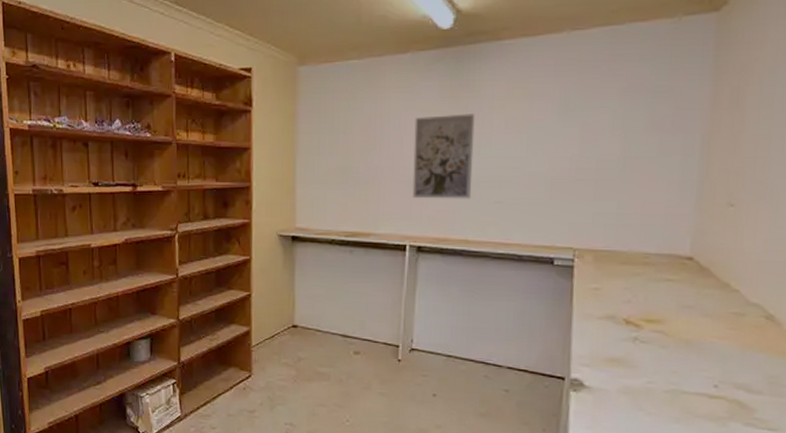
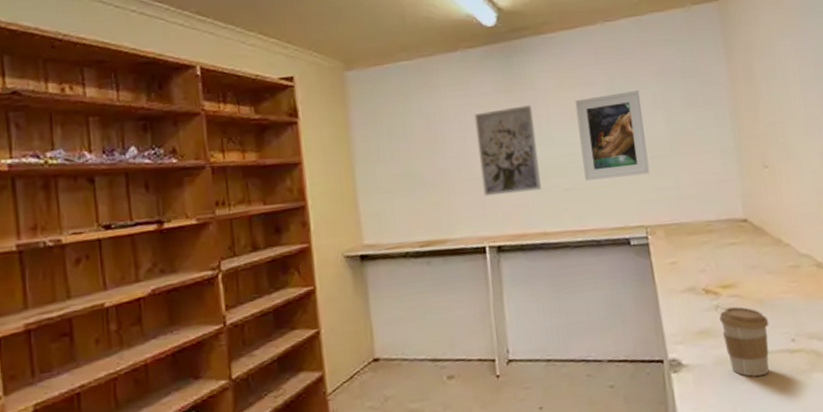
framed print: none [518,108,598,197] -> present [575,91,650,181]
coffee cup: none [635,341,692,413] -> present [719,306,769,377]

